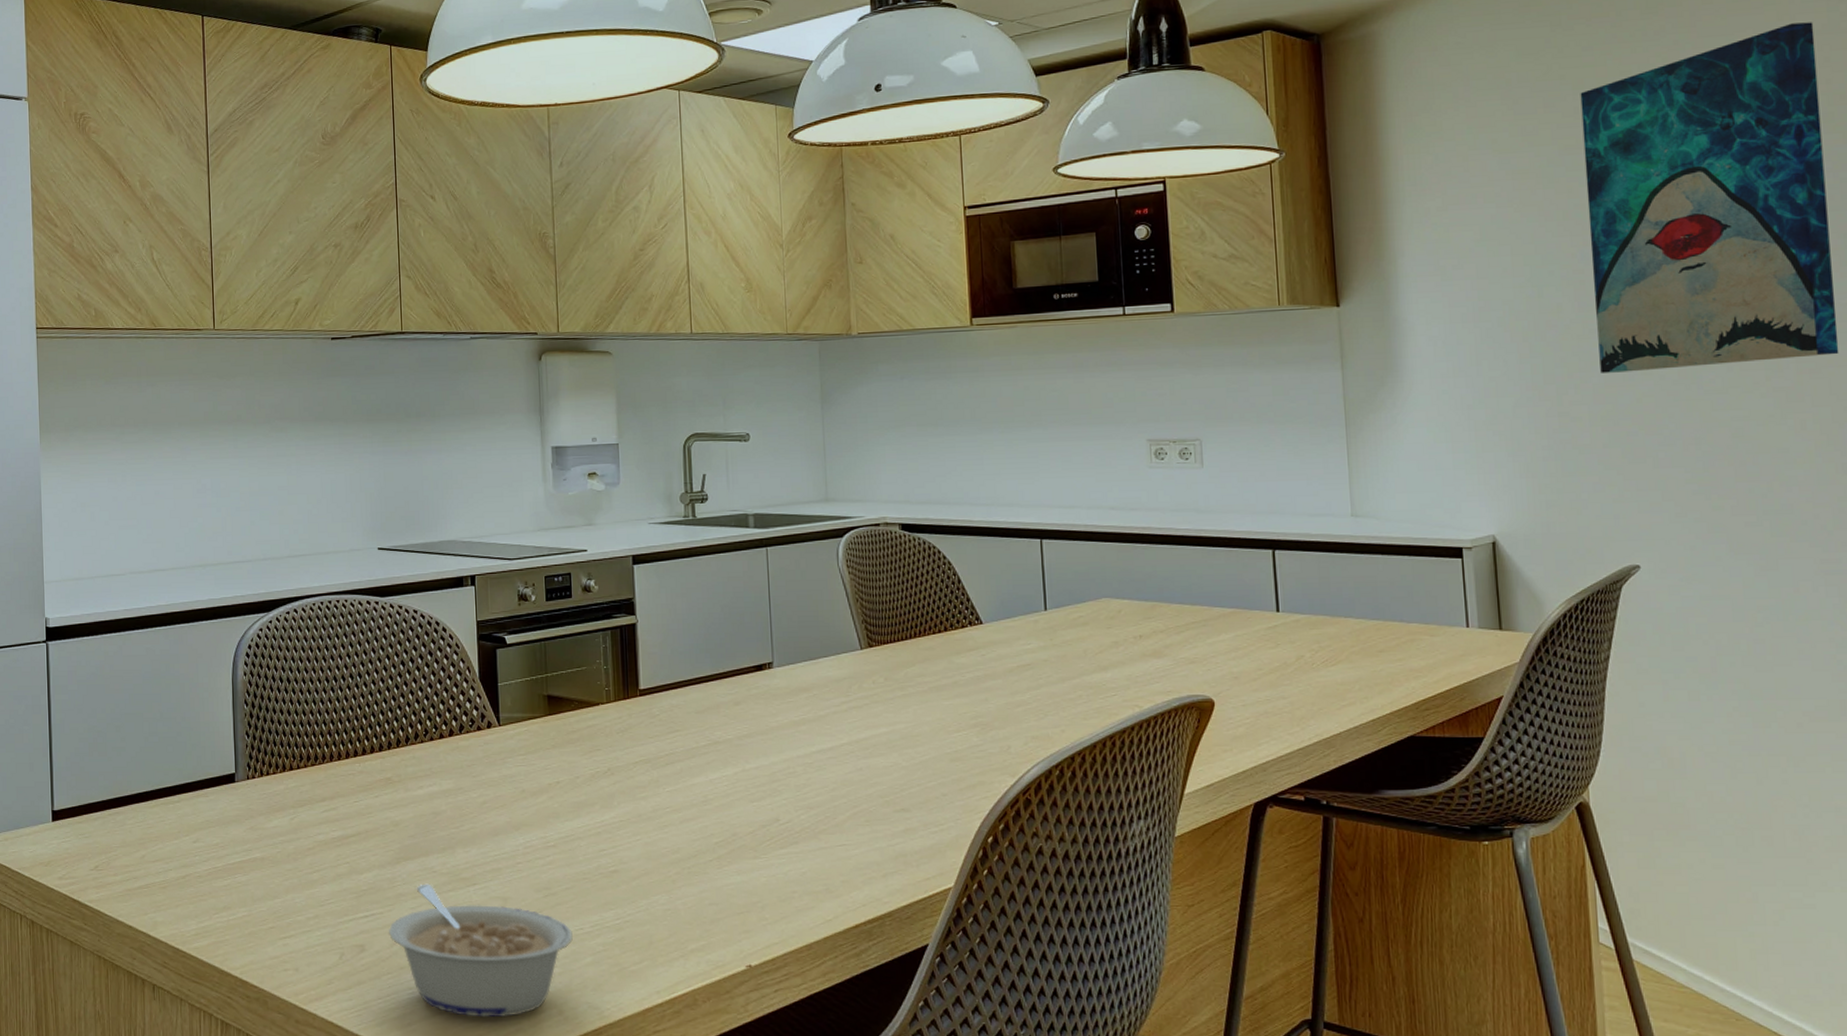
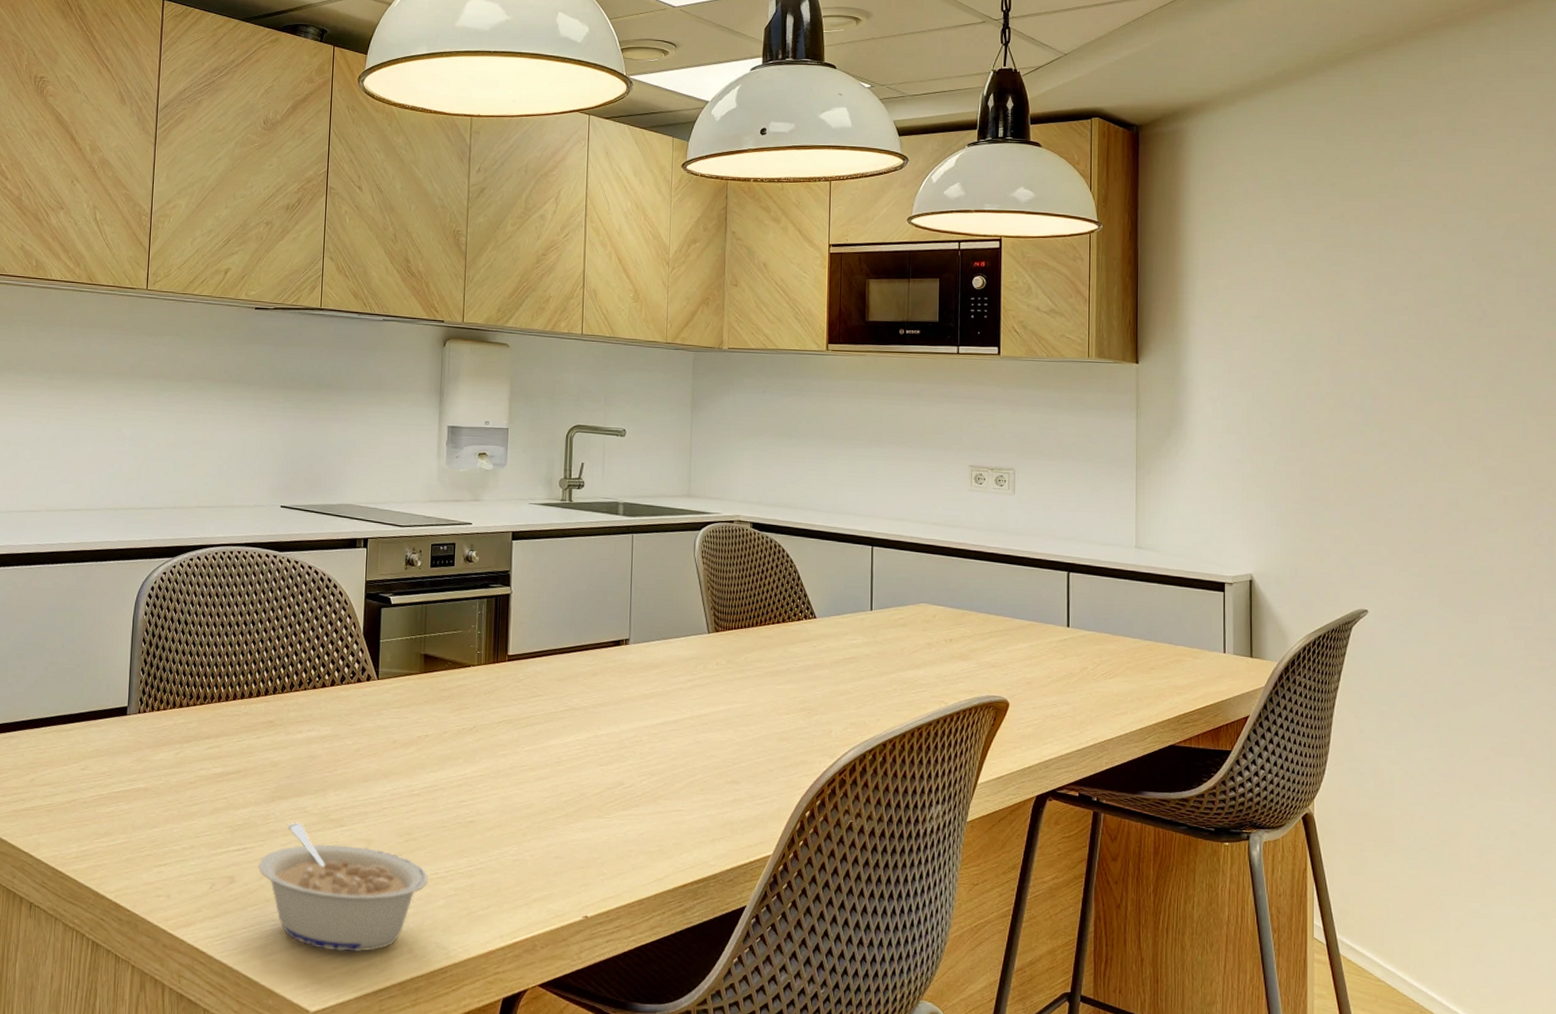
wall art: present [1580,22,1839,373] -> none [1346,159,1537,443]

